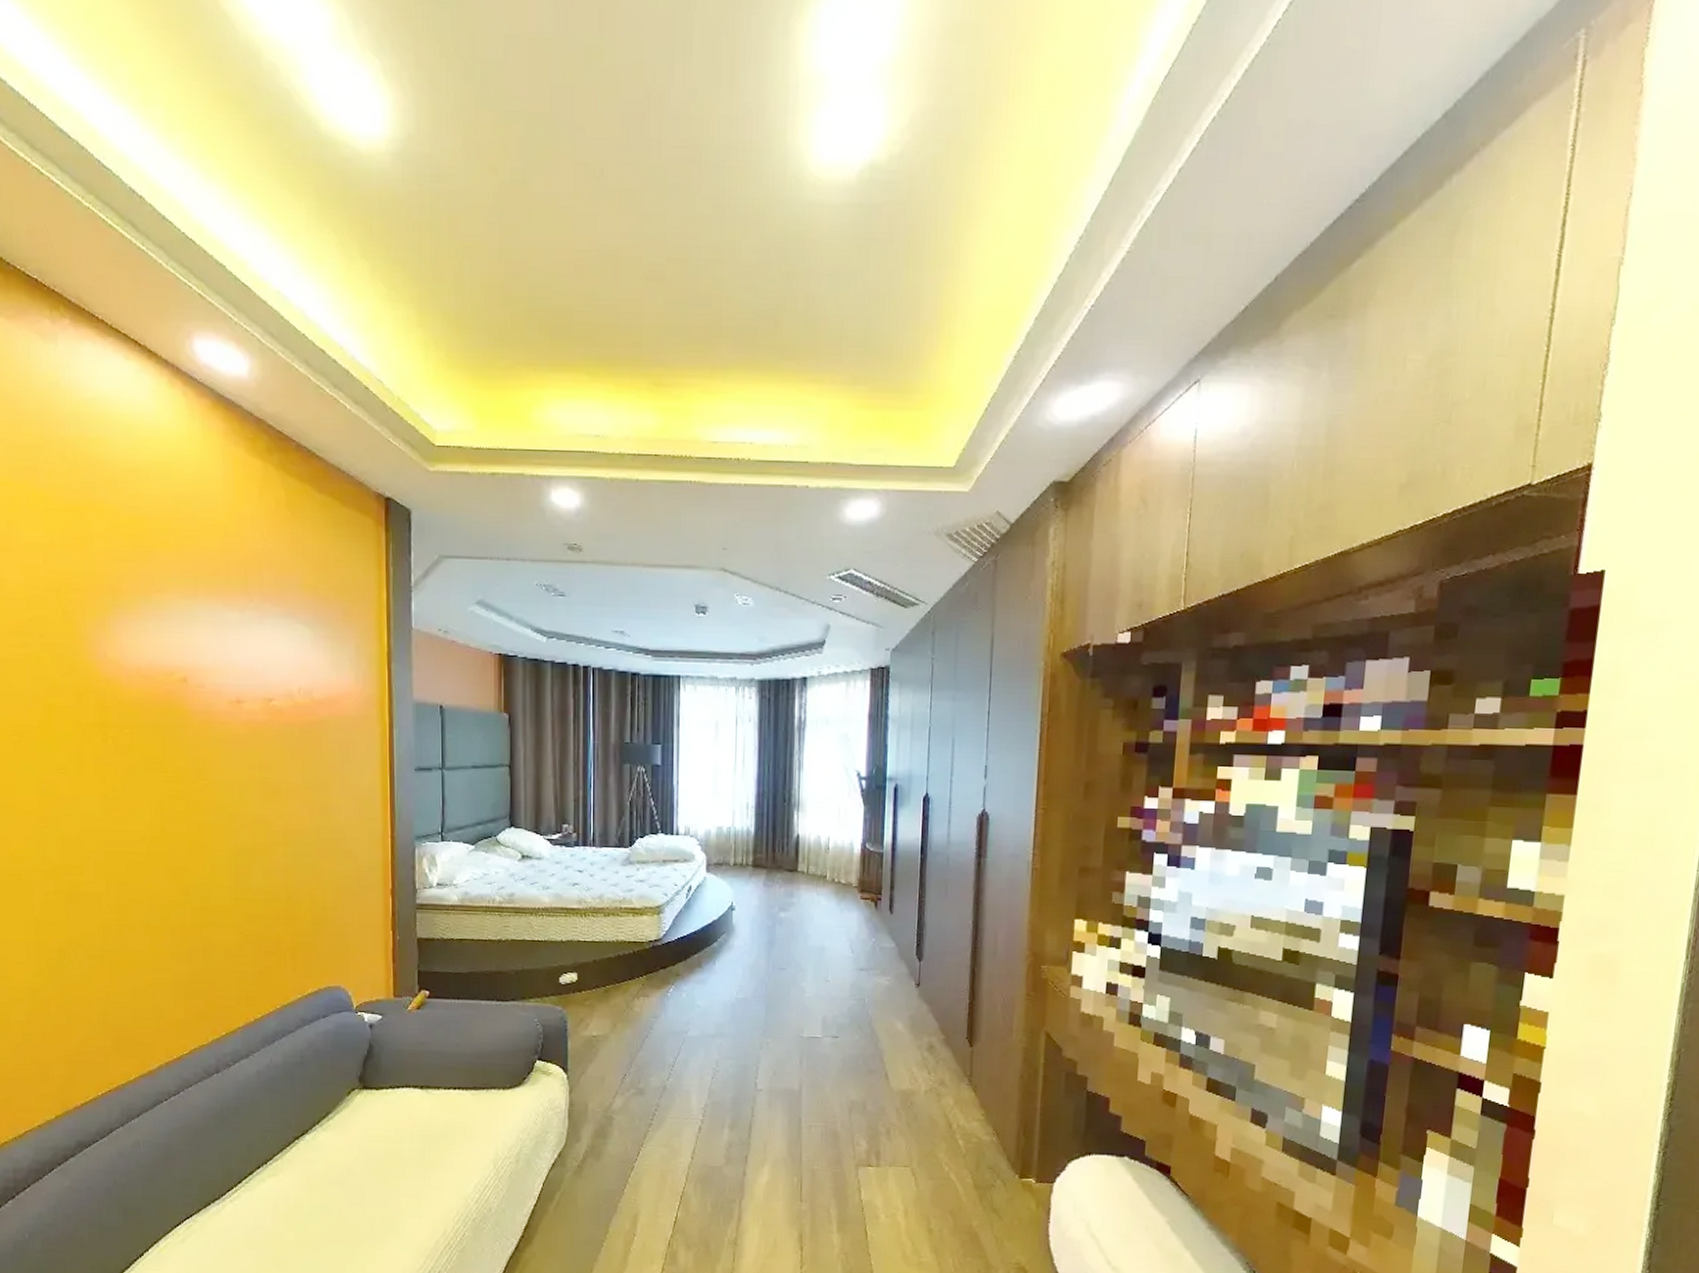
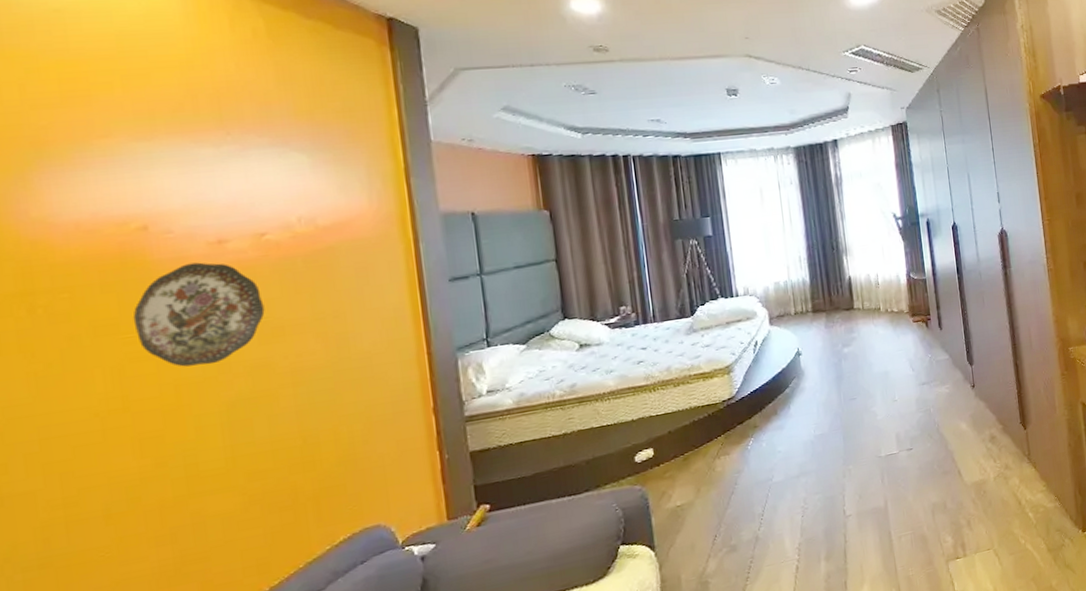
decorative plate: none [172,717,267,813] -> present [132,262,265,367]

